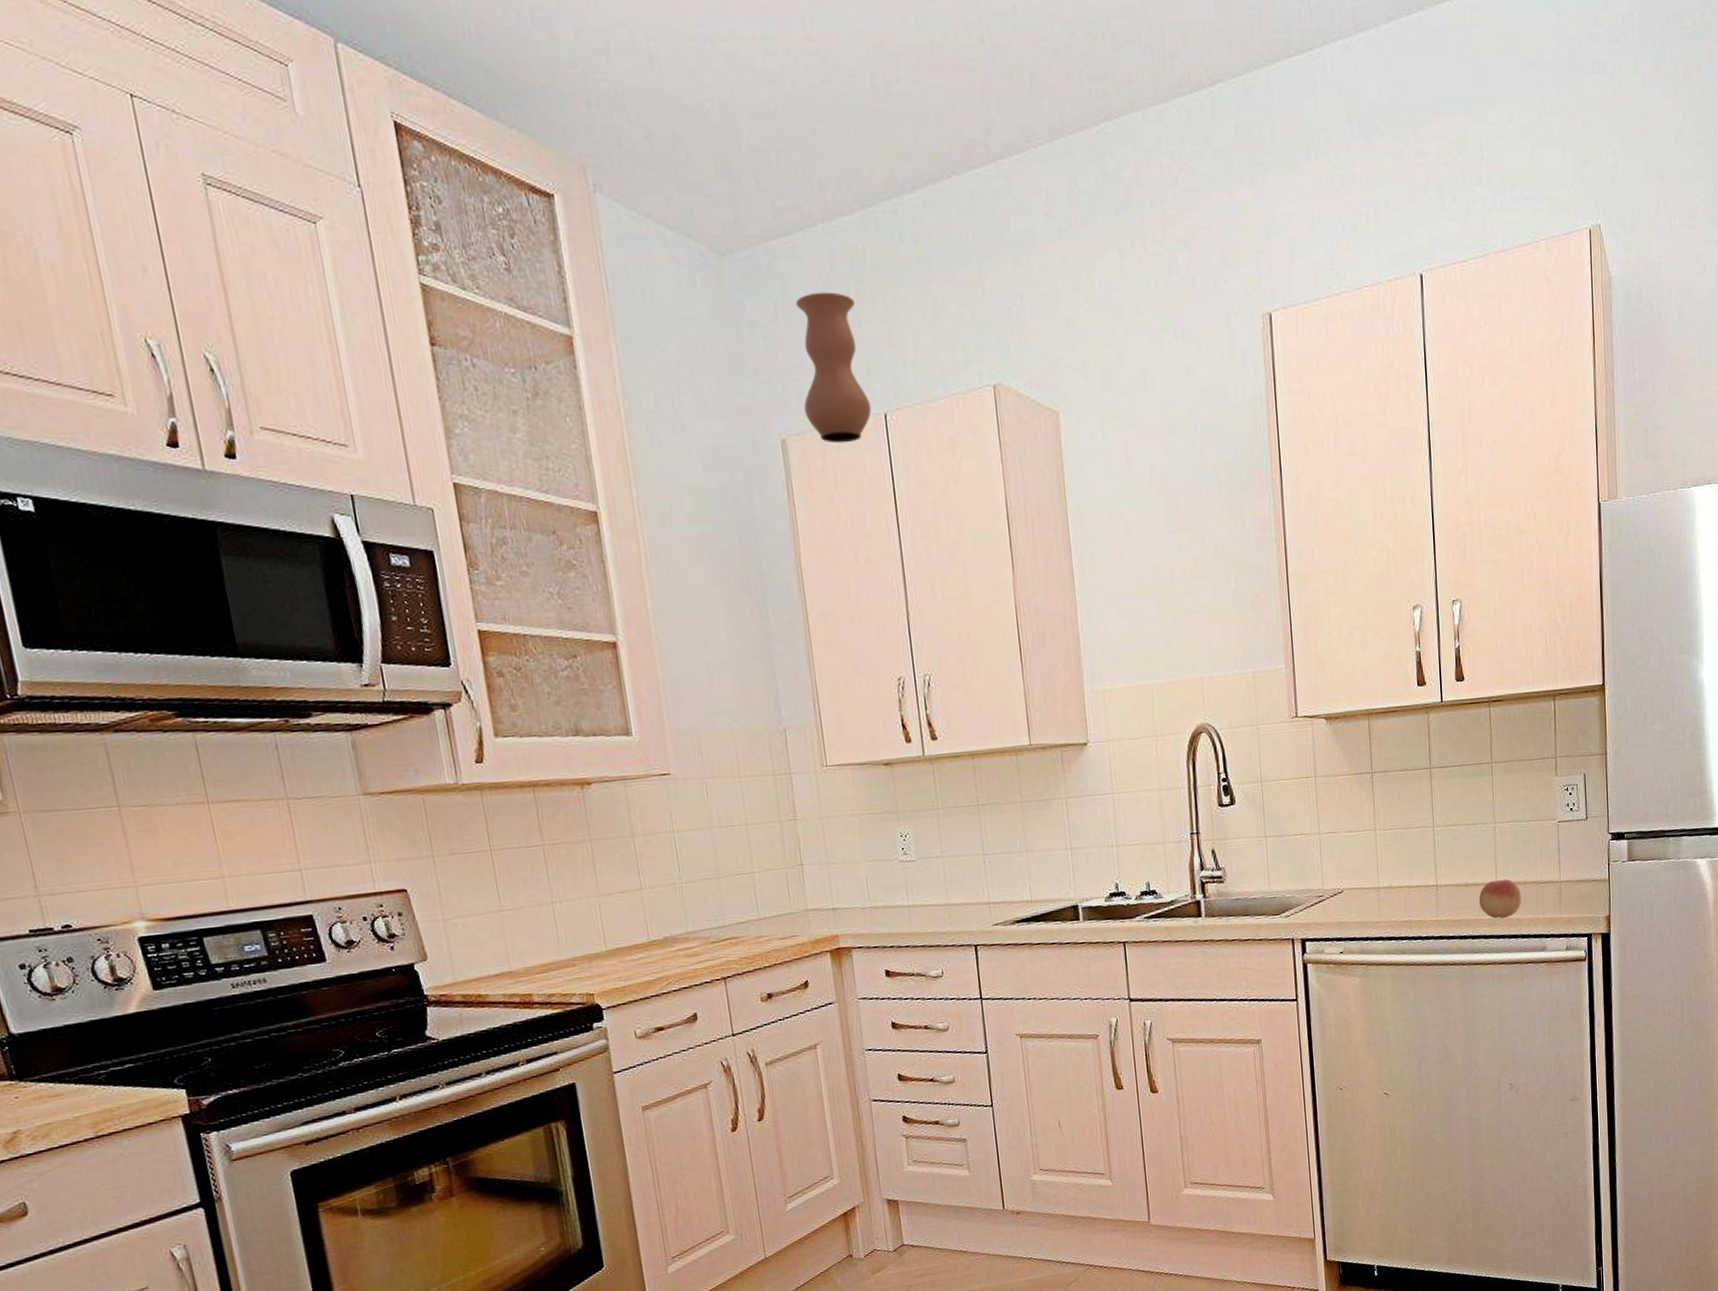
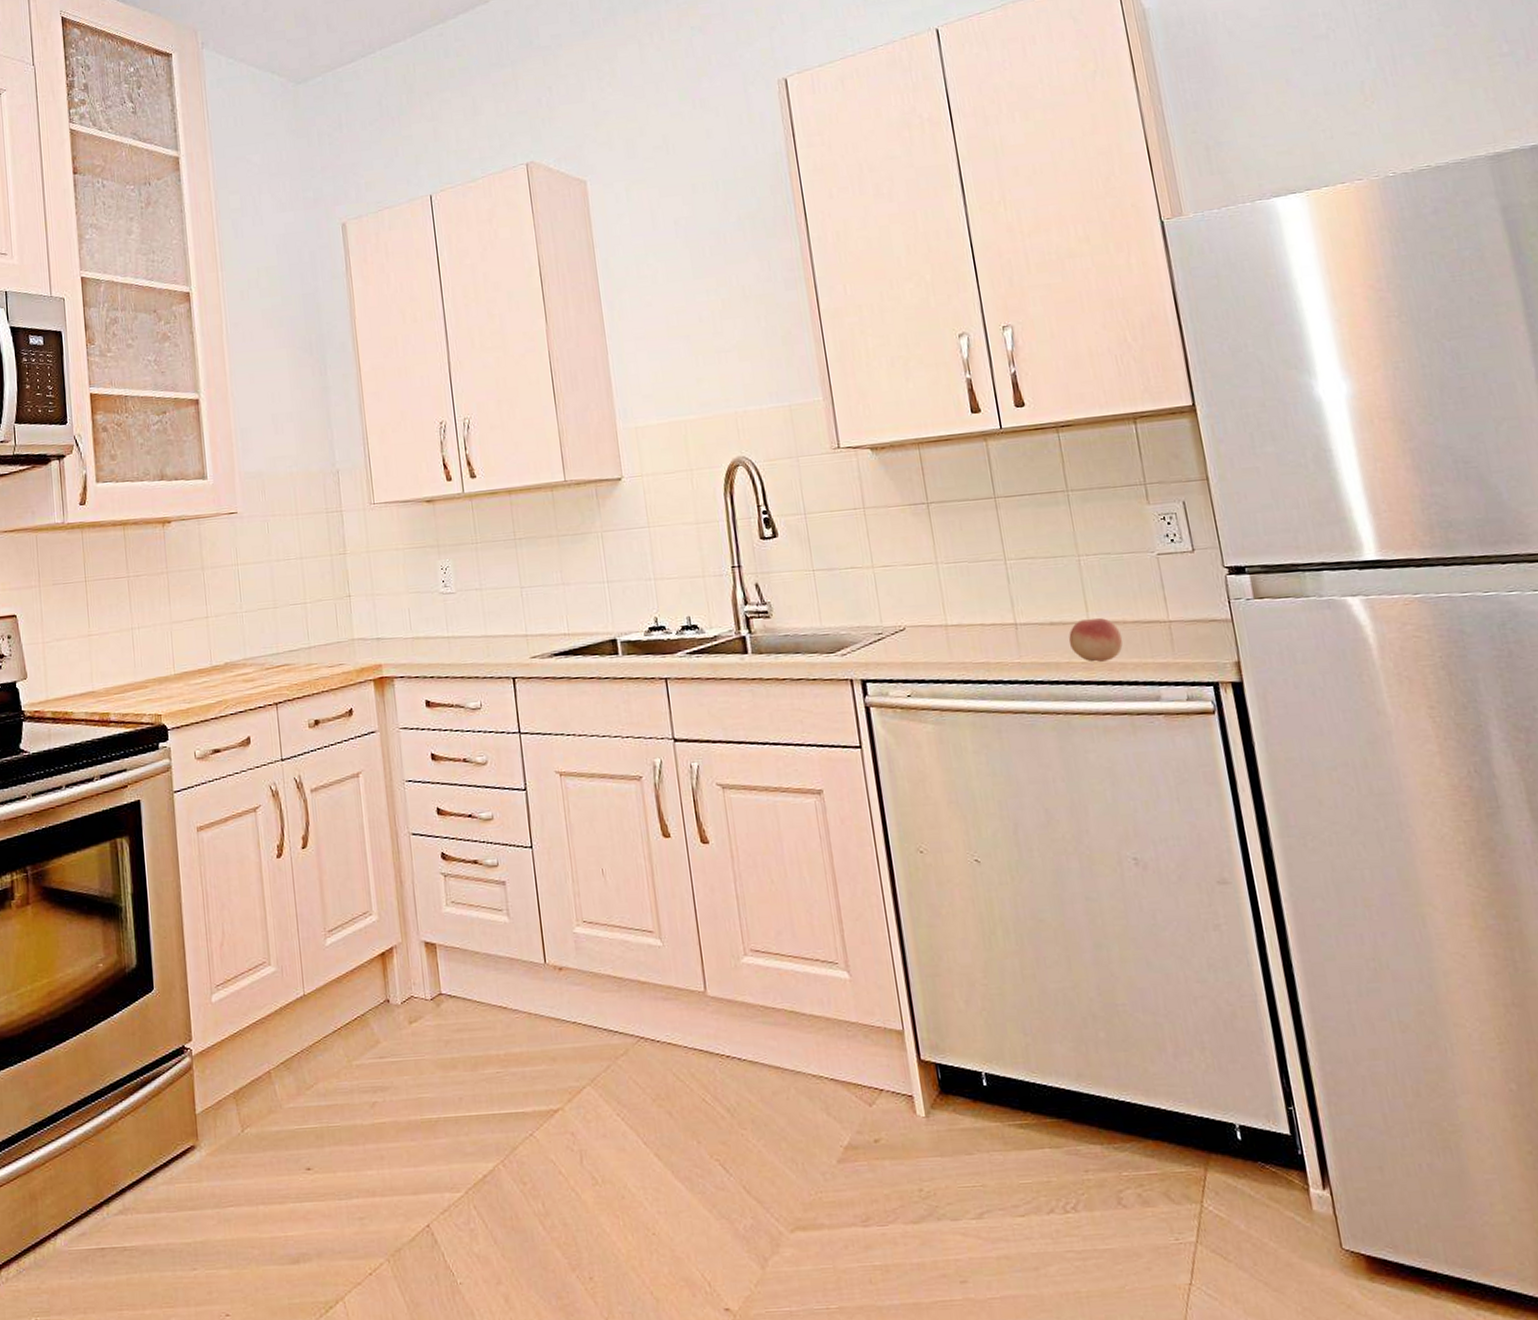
vase: present [796,292,872,444] -> none [357,102,419,224]

